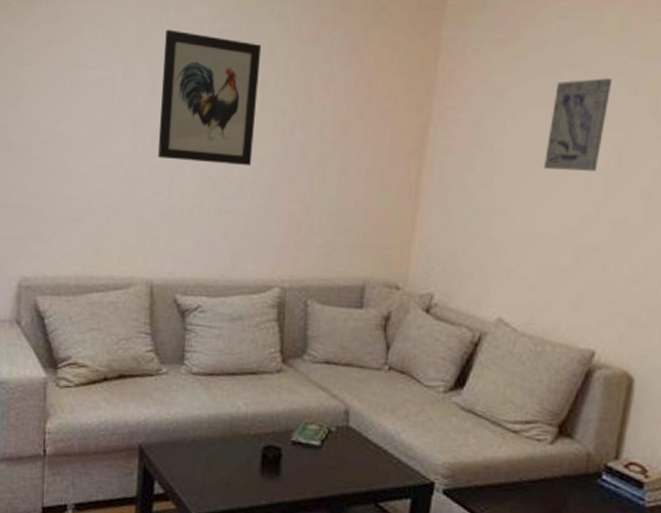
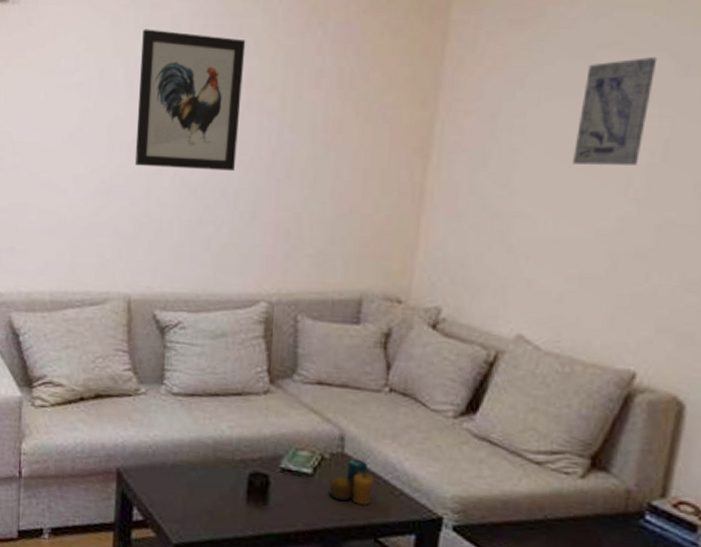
candle: none [335,431,375,473] -> present [329,458,374,505]

